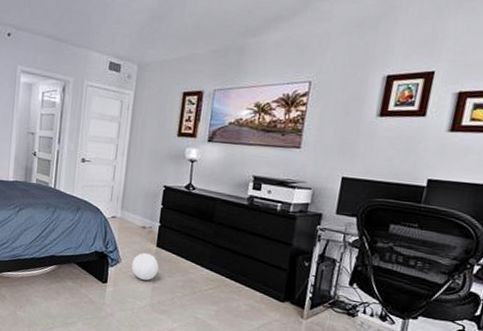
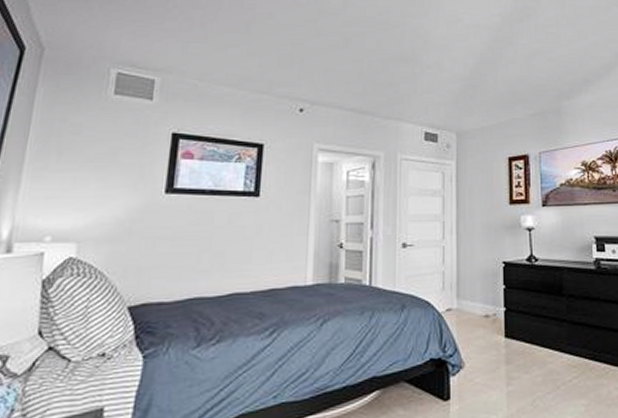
ball: present [131,253,159,281] -> none [479,348,511,385]

